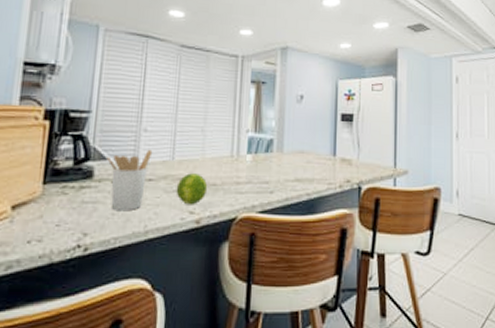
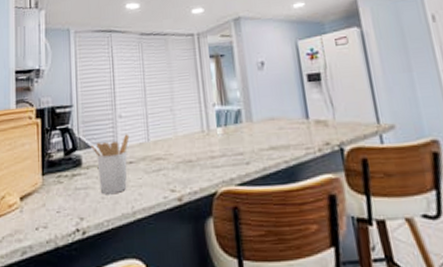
fruit: present [176,173,208,205] -> none [155,152,185,184]

